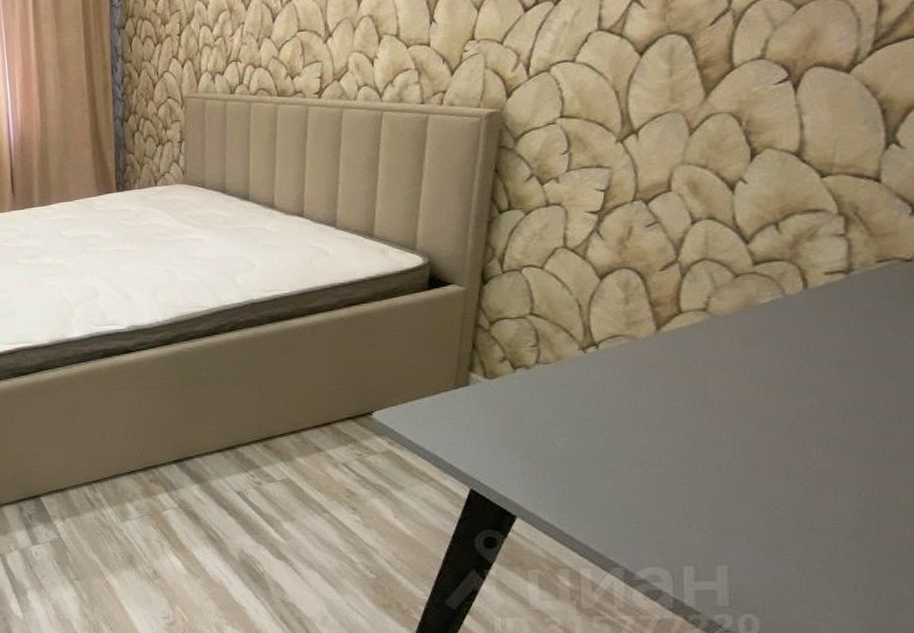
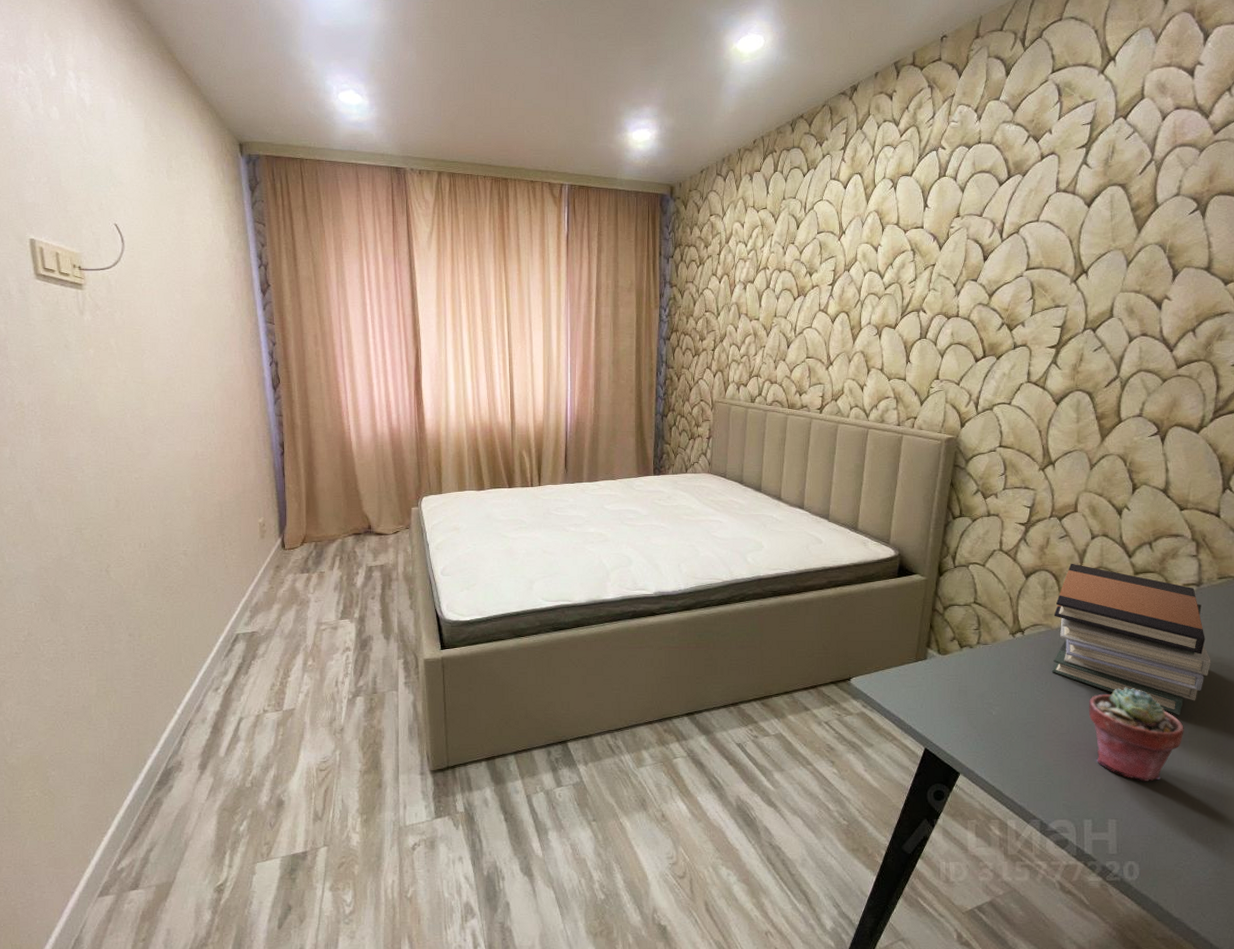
book stack: none [637,256,865,437] -> present [1051,563,1211,715]
potted succulent: none [688,405,824,520] -> present [1088,687,1184,782]

